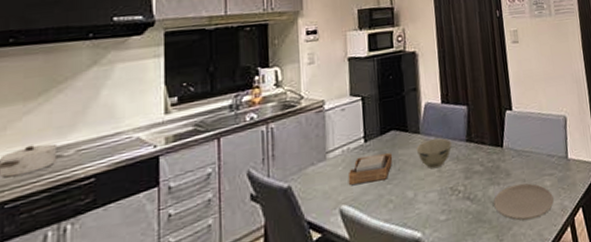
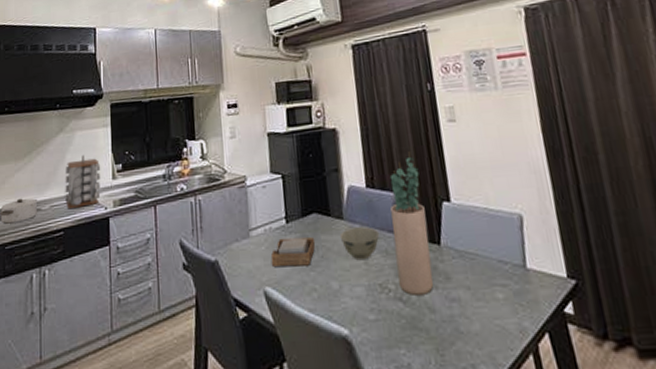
spice rack: none [98,90,150,151] -> present [65,155,101,208]
vase: none [462,69,497,194] -> present [389,151,434,295]
plate: present [493,183,554,221] -> none [431,291,509,337]

